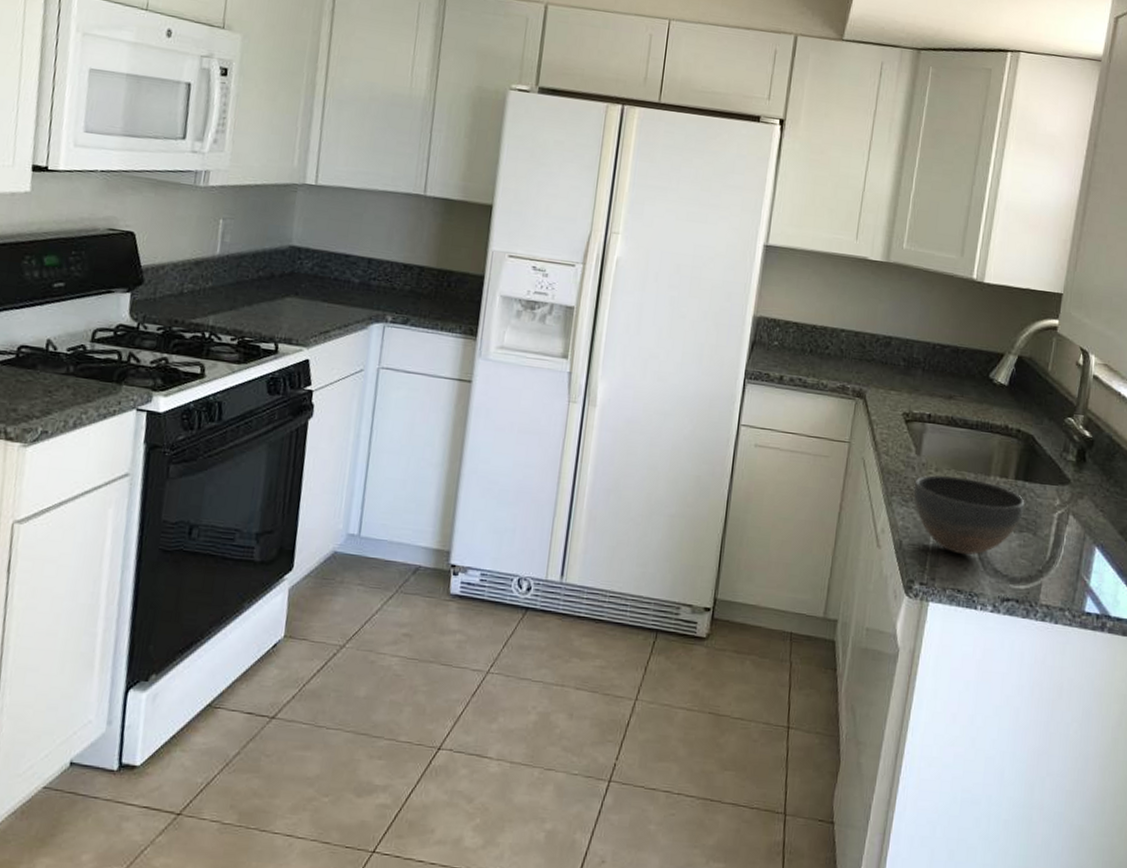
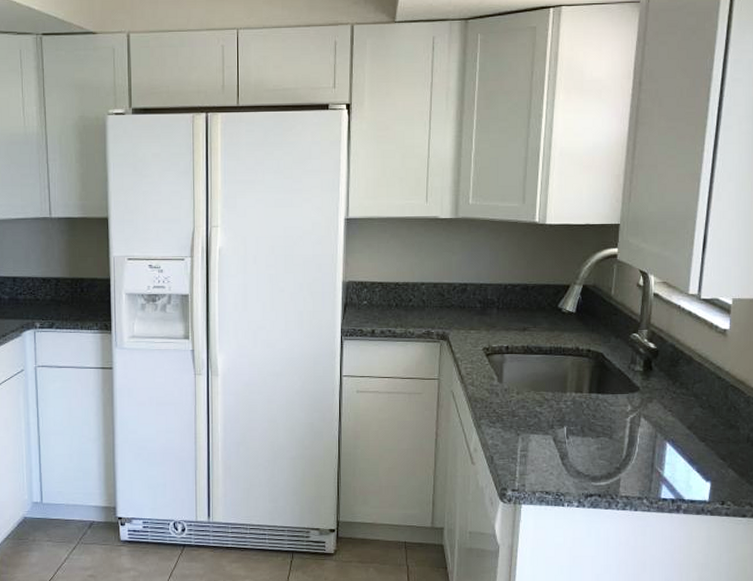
bowl: present [913,475,1025,555] -> none [499,397,600,462]

